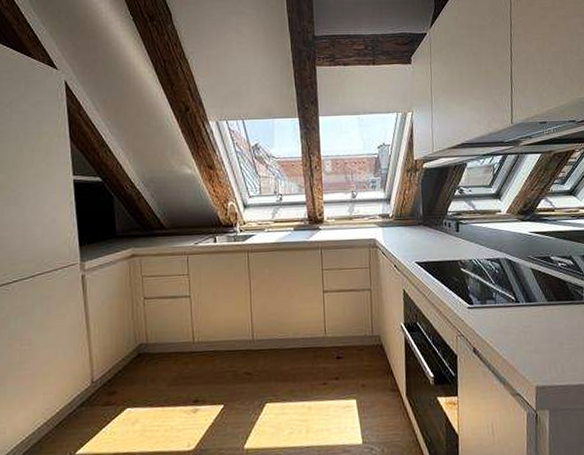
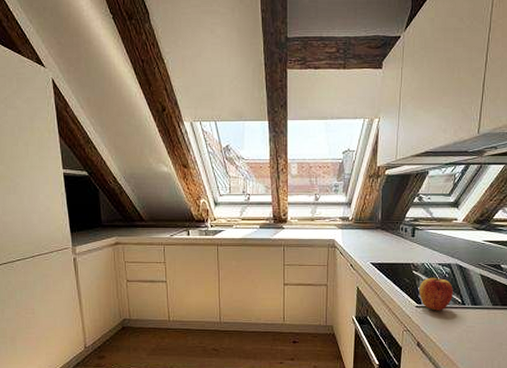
apple: none [469,274,506,311] -> present [419,277,453,311]

